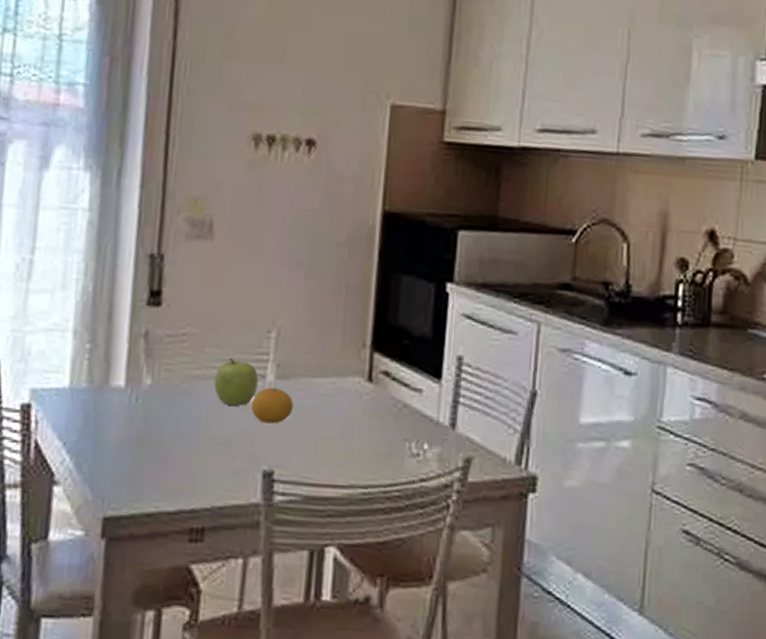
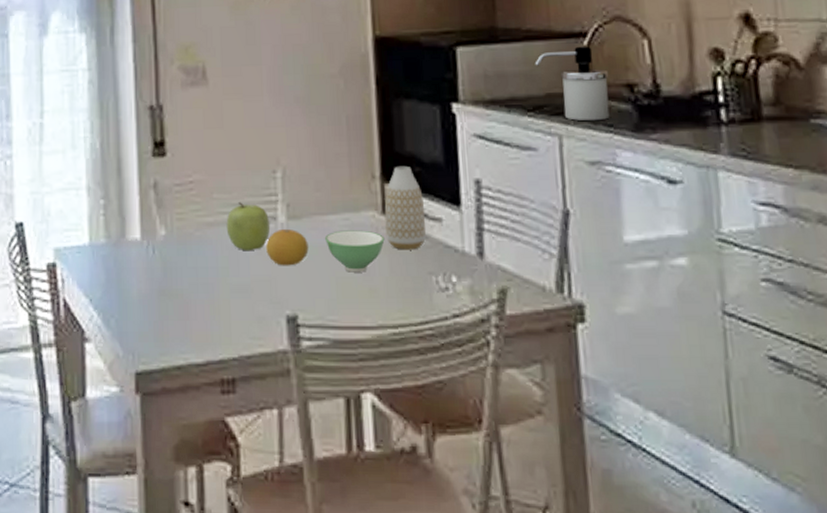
bowl: none [309,393,367,434] -> present [324,230,385,272]
vase: none [368,337,408,417] -> present [384,165,426,250]
soap dispenser: none [526,242,590,313] -> present [535,46,610,122]

